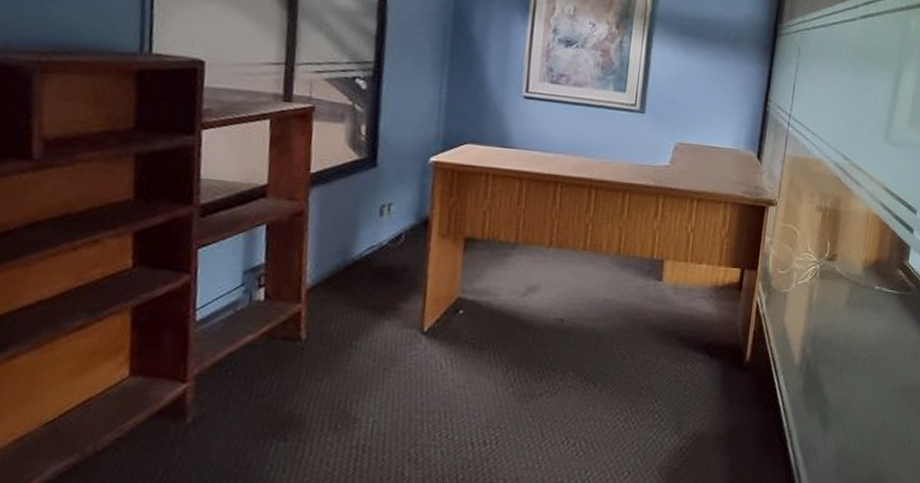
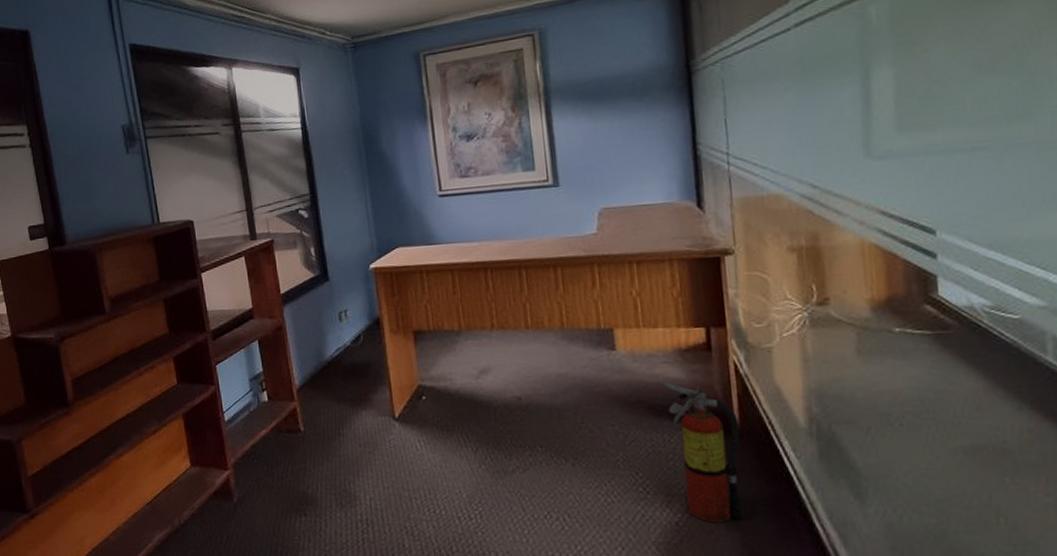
fire extinguisher: none [693,315,750,448] -> present [663,381,743,523]

